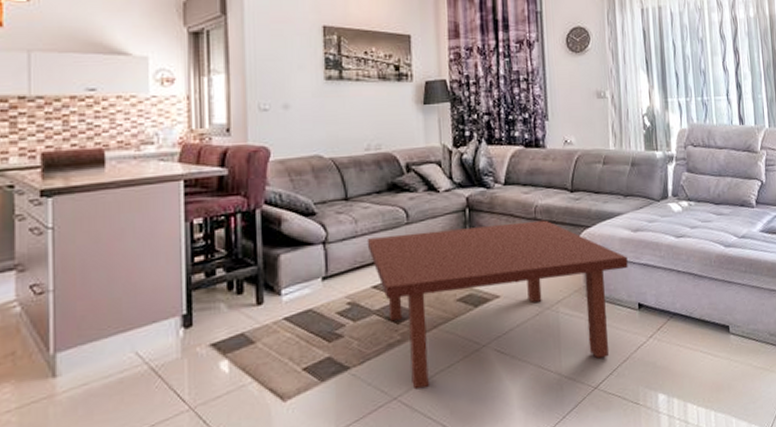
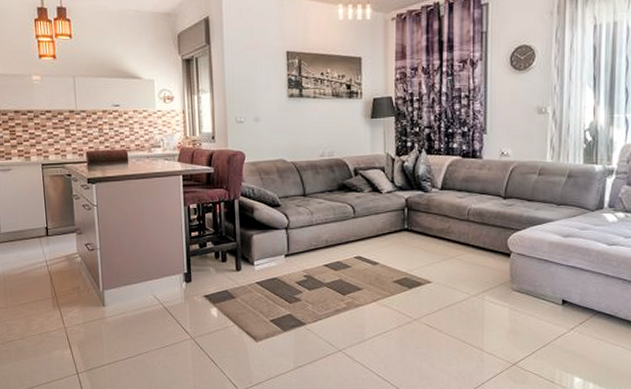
coffee table: present [367,220,628,390] -> none [320,221,555,346]

